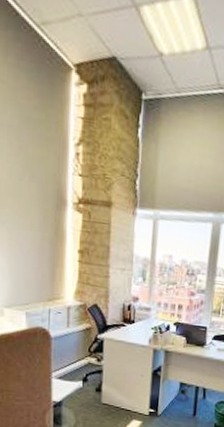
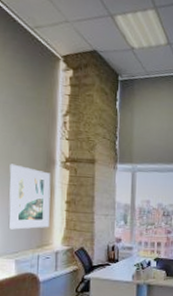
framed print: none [16,202,62,280] -> present [8,163,51,230]

